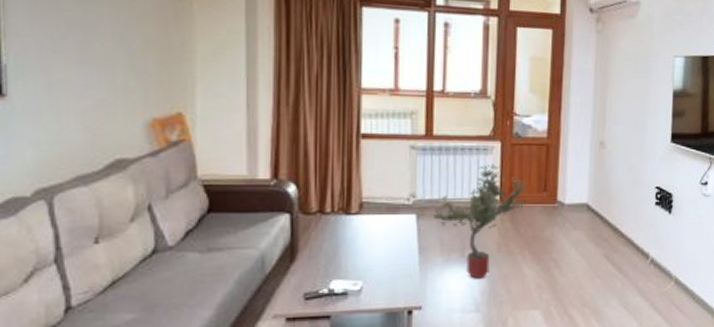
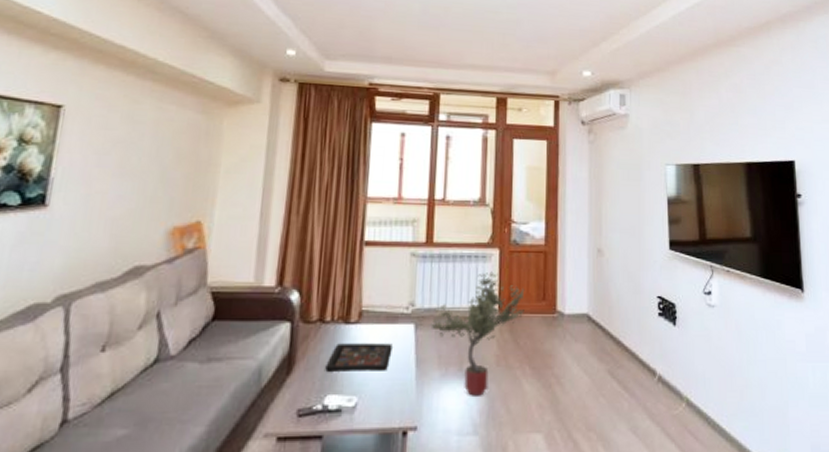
decorative tray: none [329,233,395,259] -> present [325,343,393,371]

